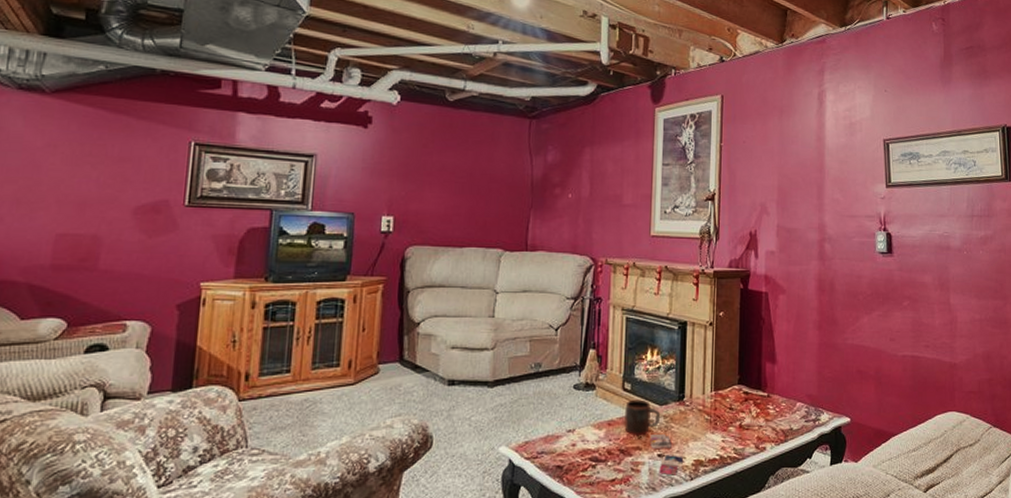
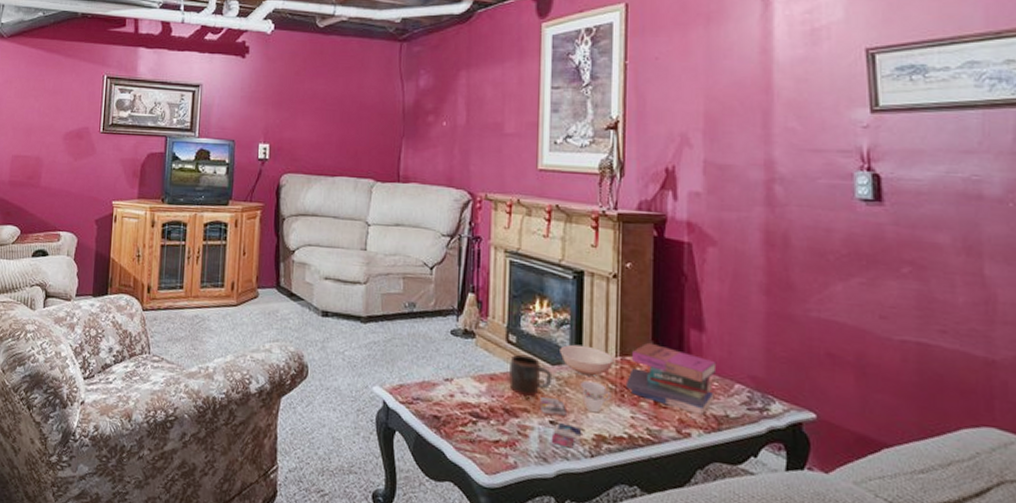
bowl: none [667,385,709,411] -> present [560,344,614,376]
teacup: none [683,415,707,442] -> present [580,380,611,413]
books: none [718,377,785,432] -> present [625,342,717,416]

